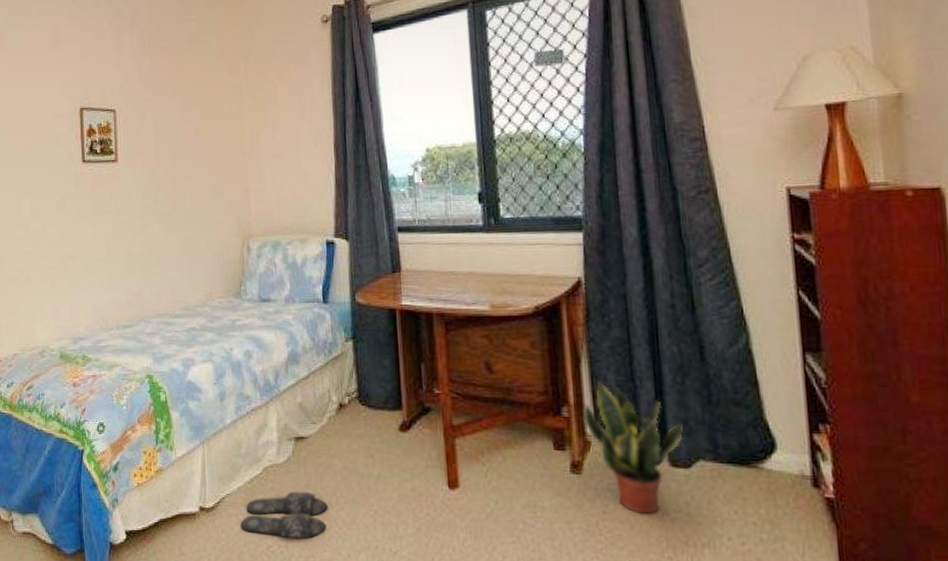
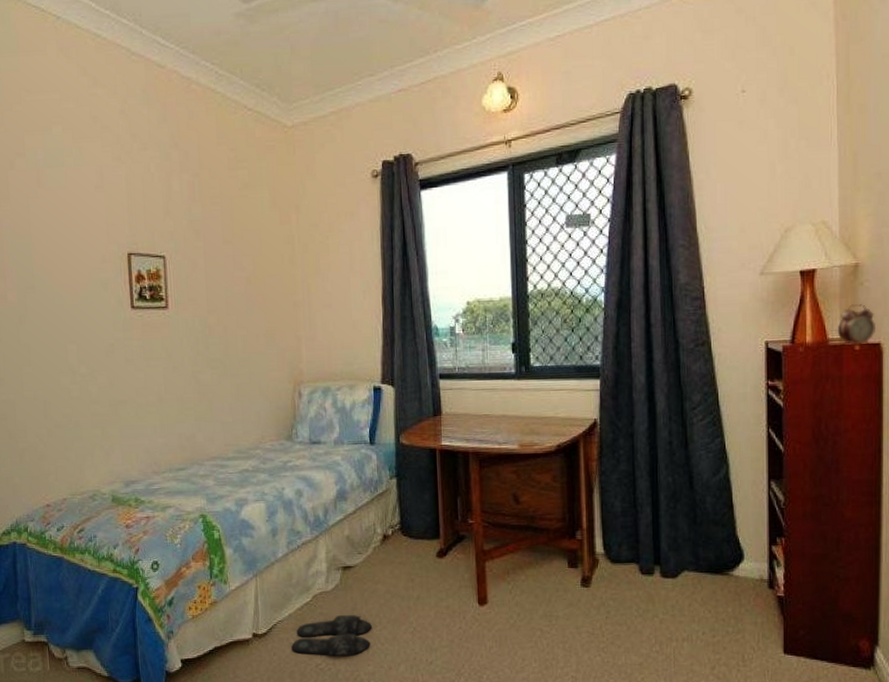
potted plant: present [582,380,683,515] -> none [593,507,673,618]
alarm clock: none [880,141,933,191] -> present [837,304,875,346]

